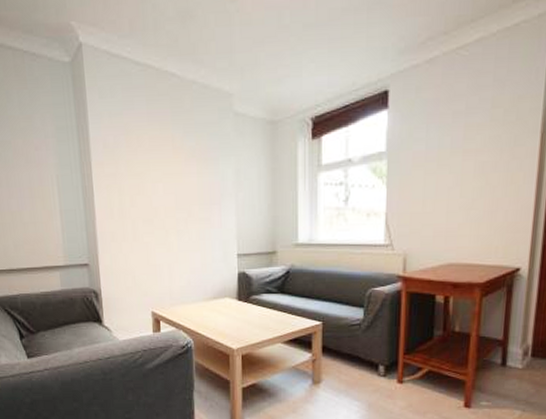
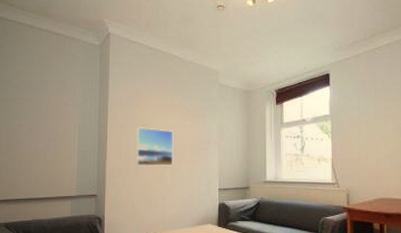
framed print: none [129,175,179,228] -> present [136,126,174,166]

